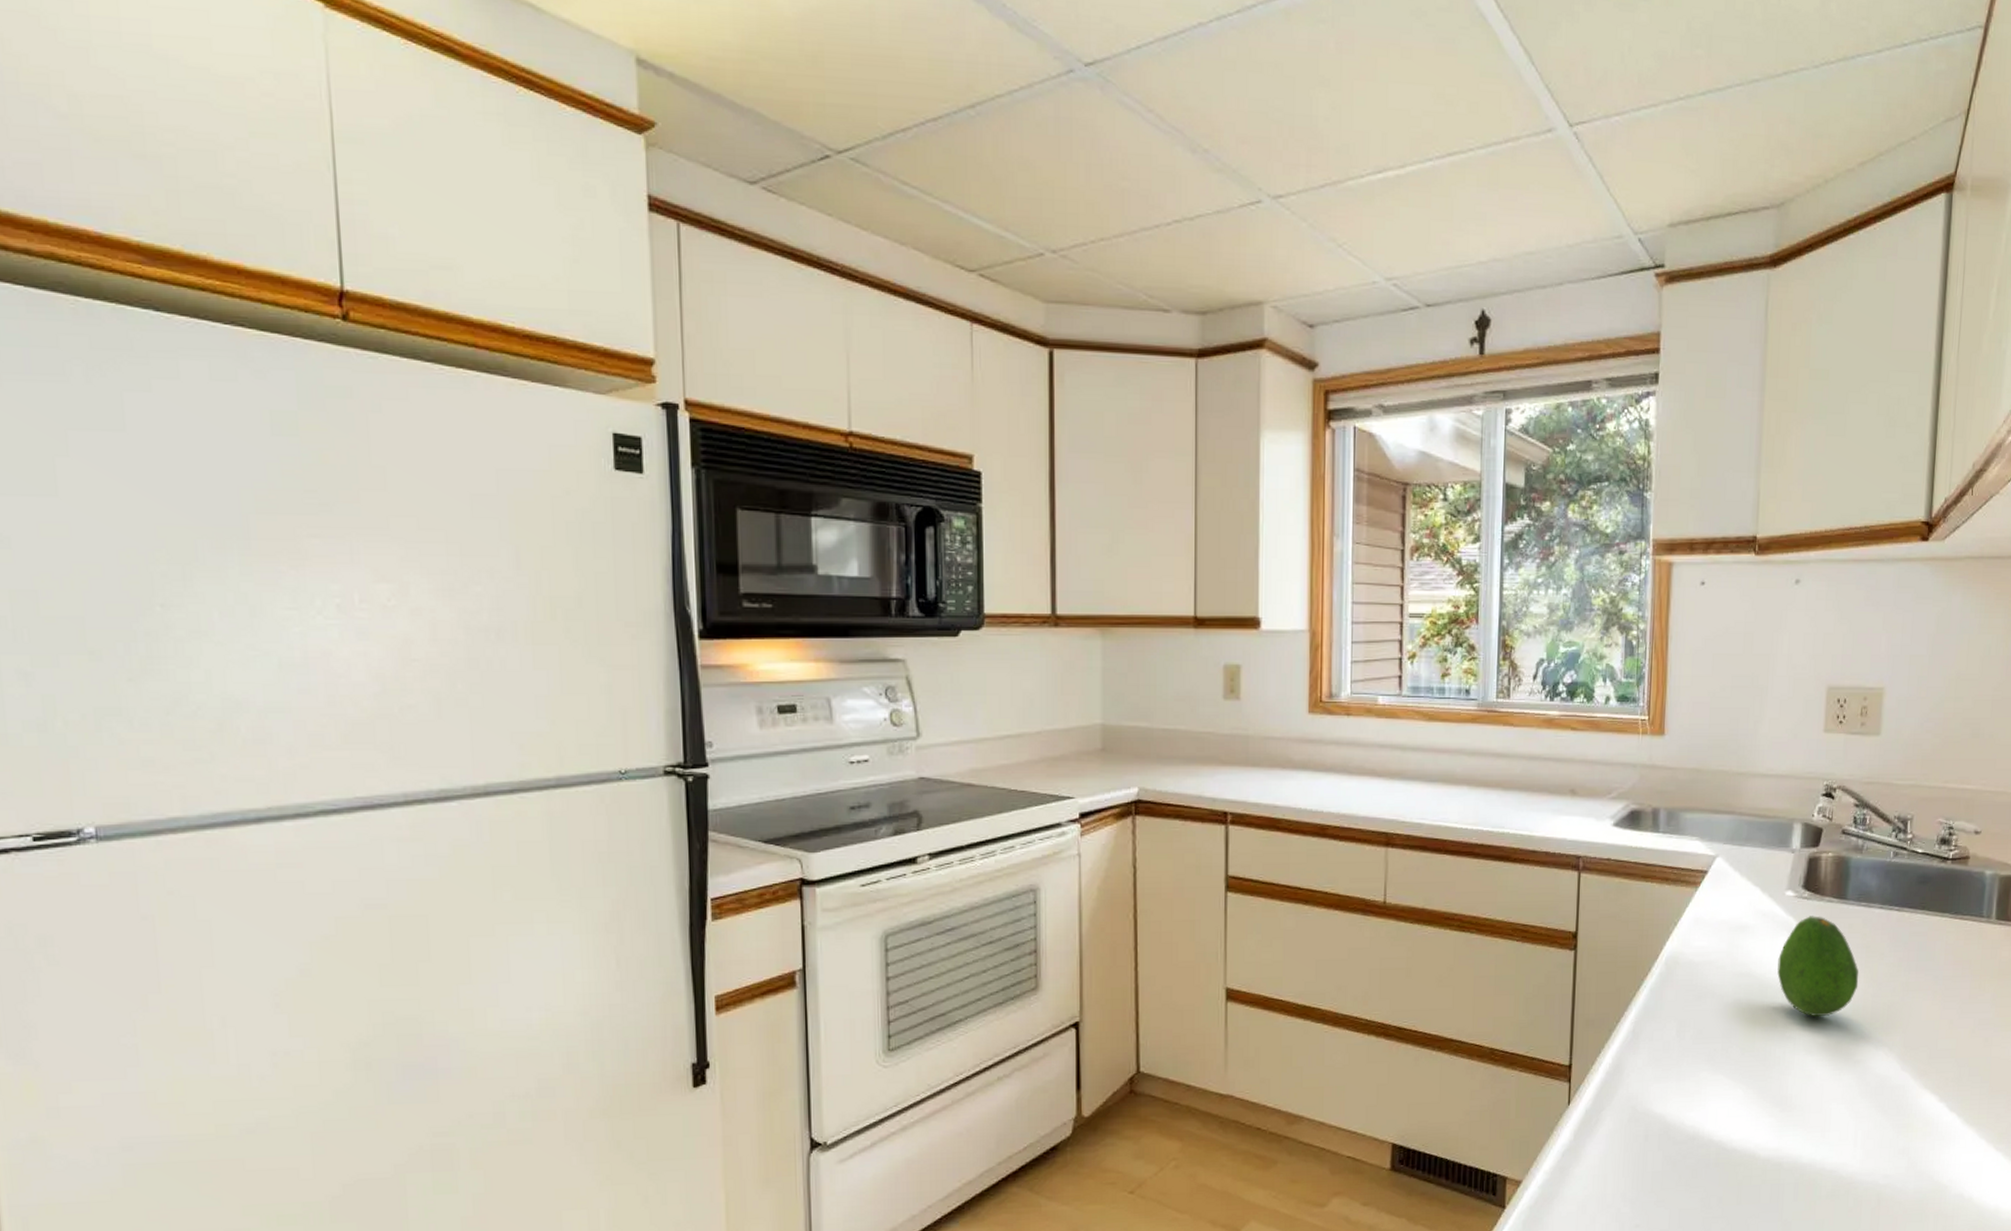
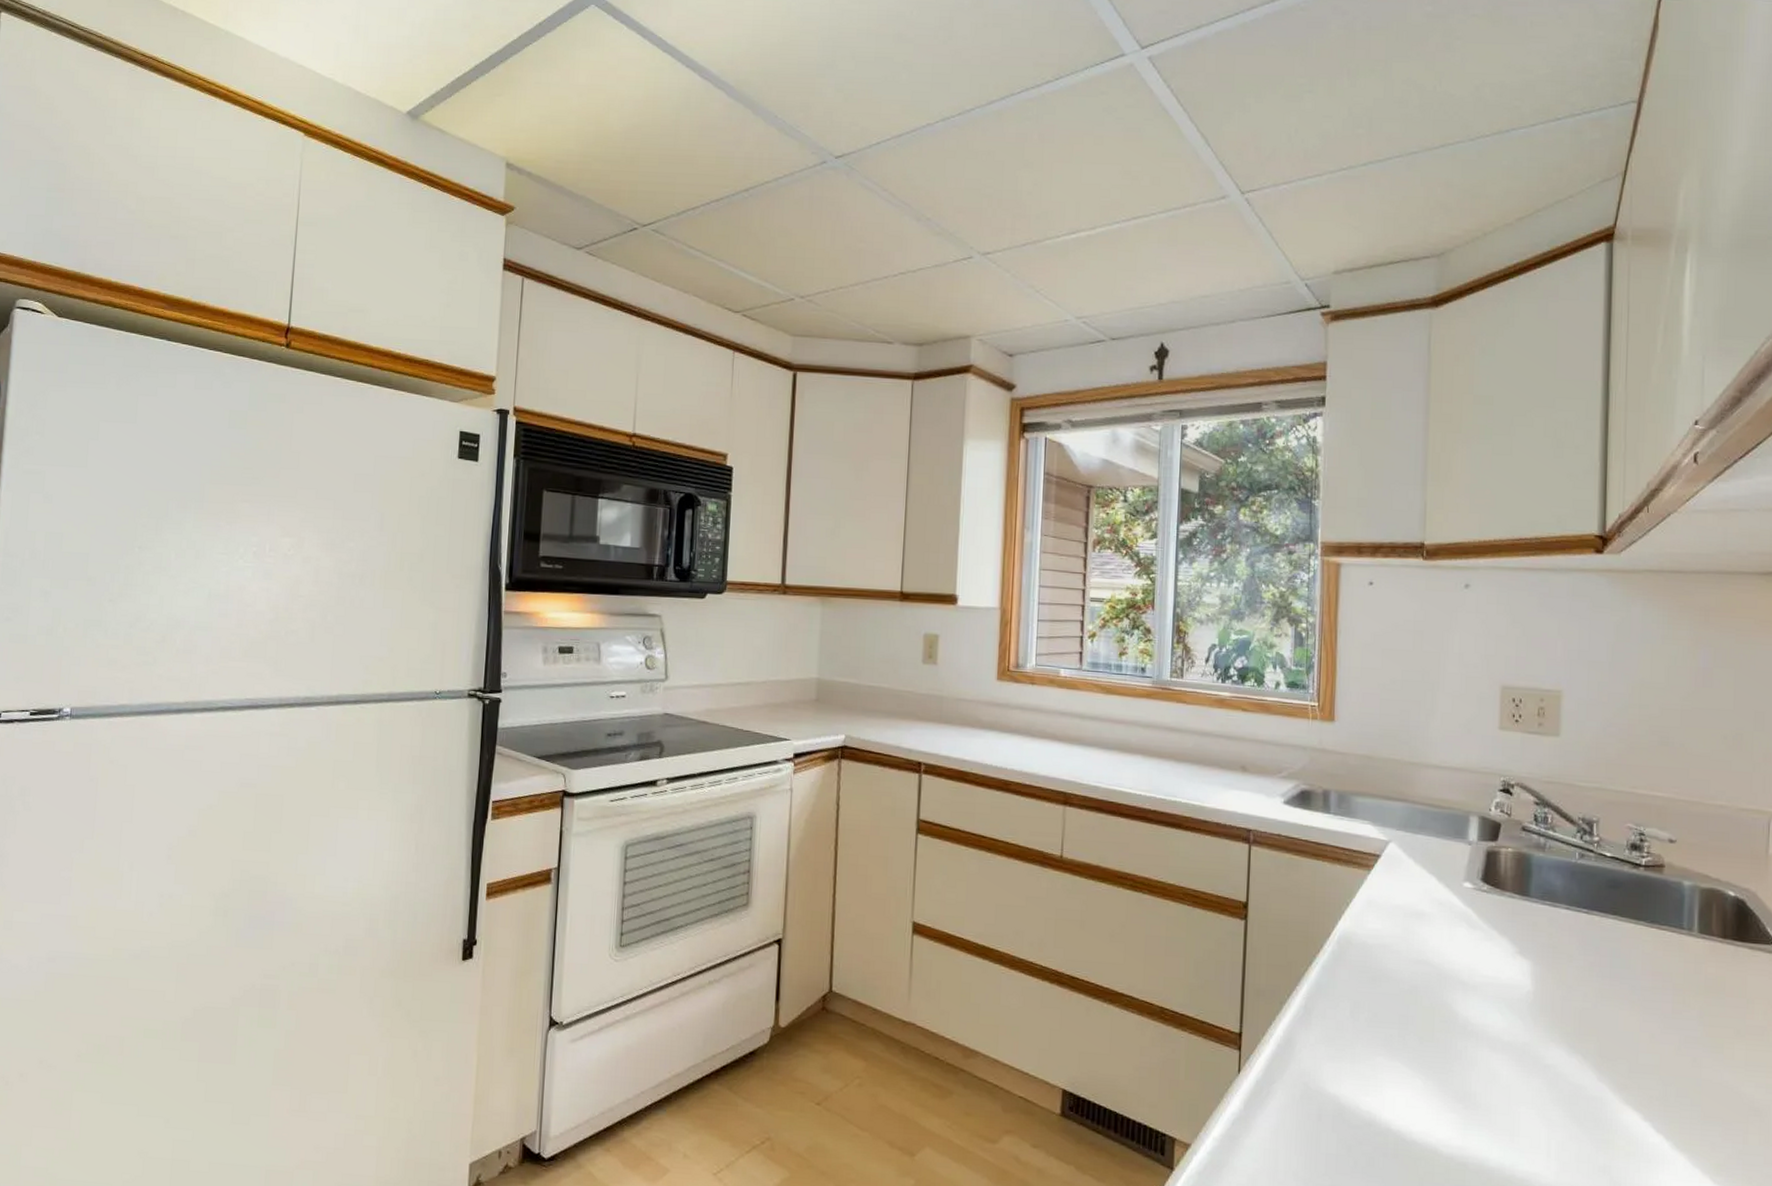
fruit: present [1777,916,1859,1017] -> none [1456,909,1546,1015]

